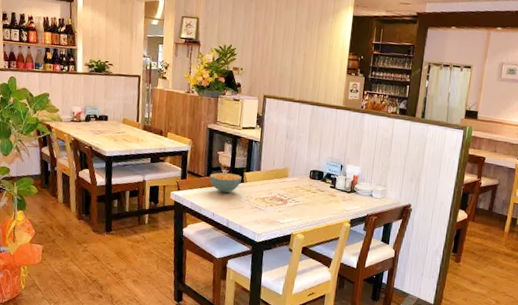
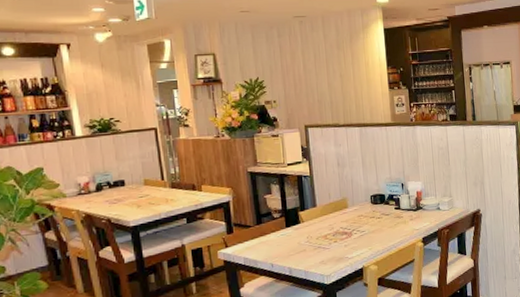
cereal bowl: present [209,172,243,194] -> none [259,215,298,240]

